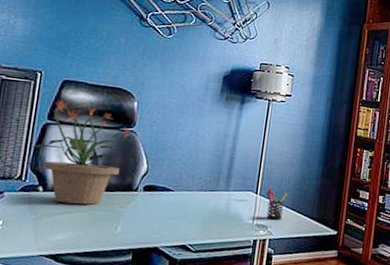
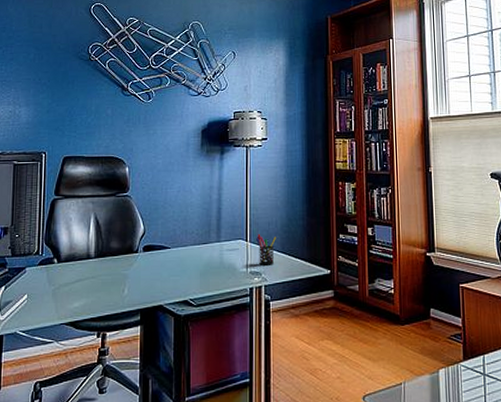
potted plant: present [30,99,133,205] -> none [43,175,127,272]

